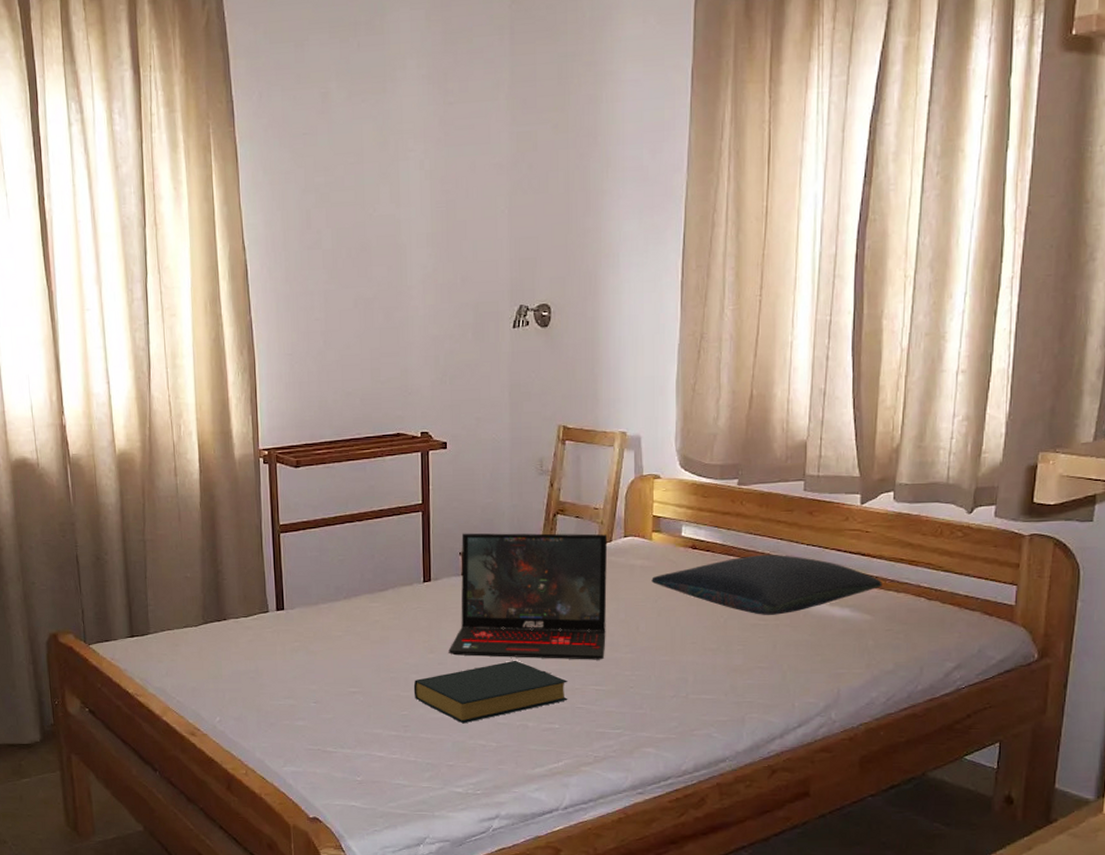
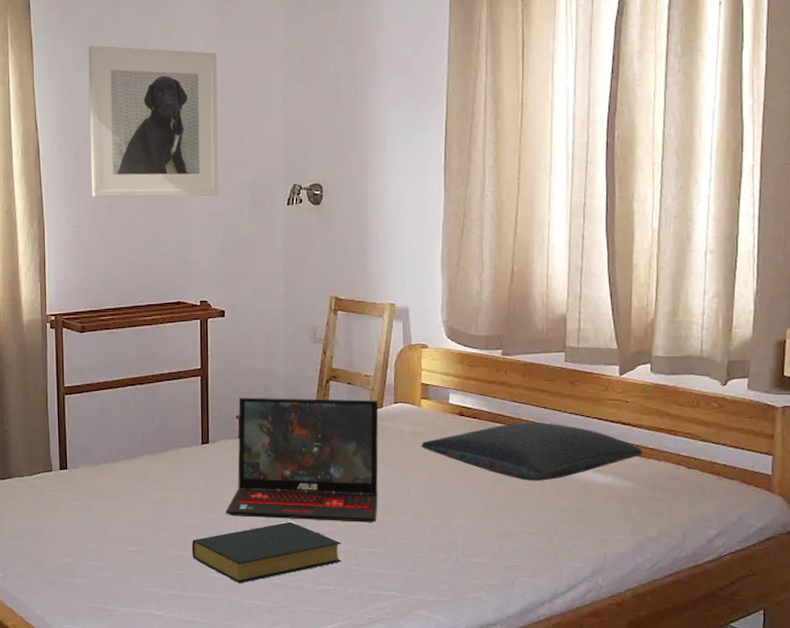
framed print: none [297,155,440,323] -> present [88,45,219,198]

